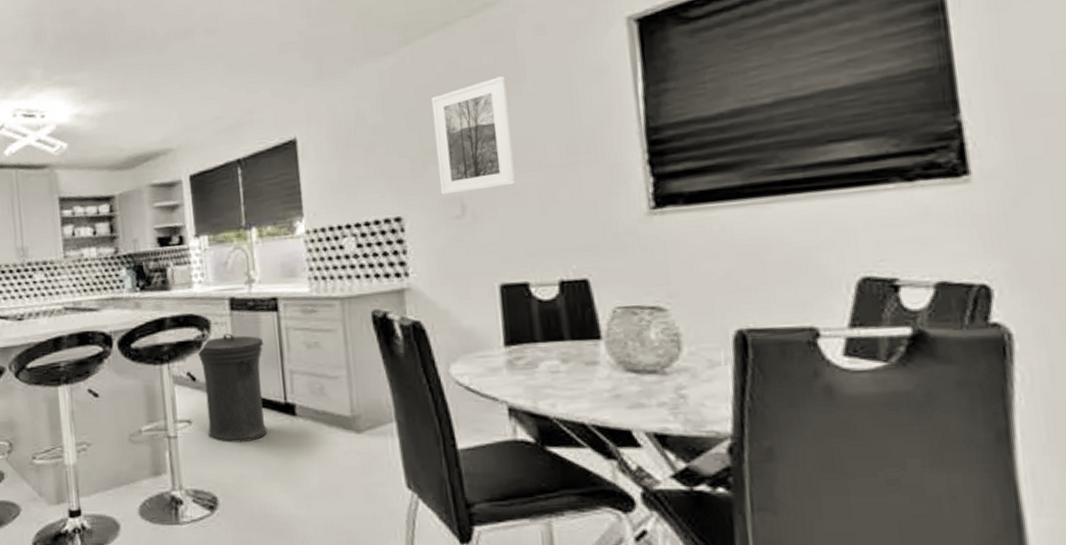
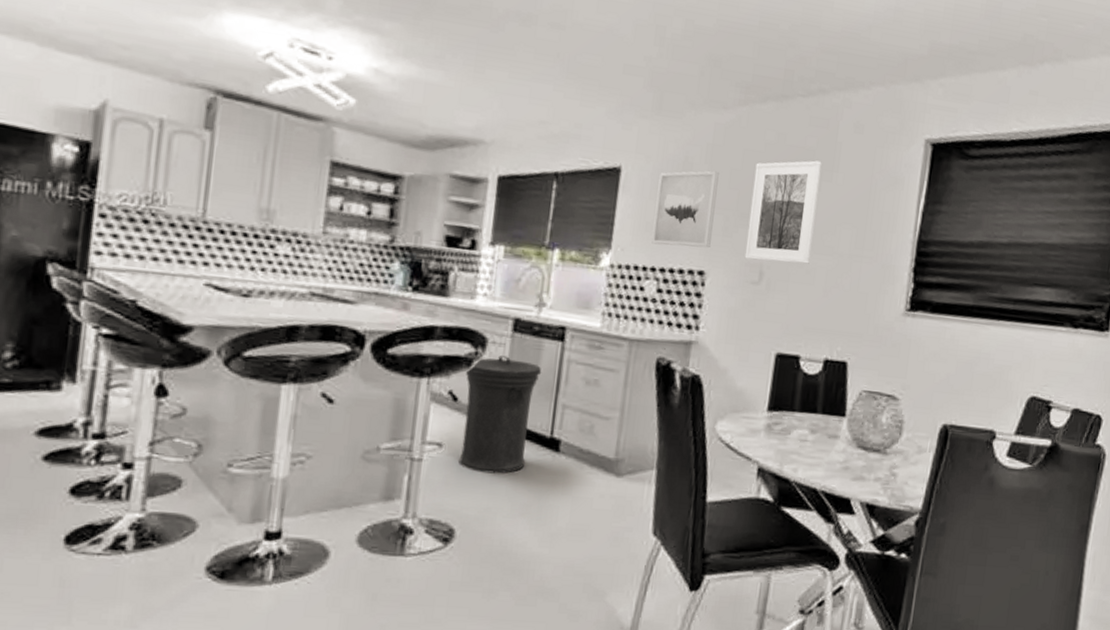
wall art: none [334,117,402,203] -> present [651,170,719,248]

